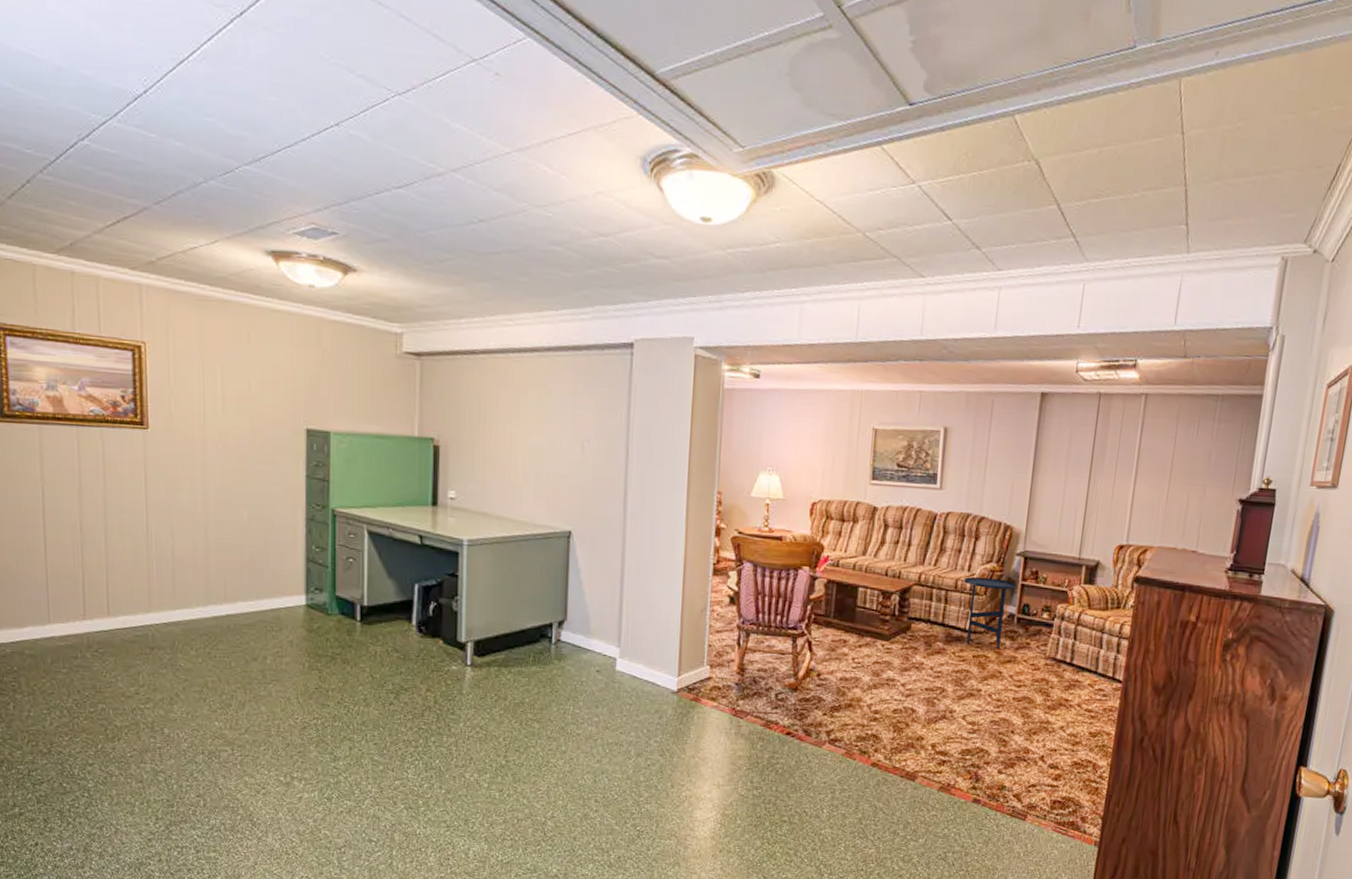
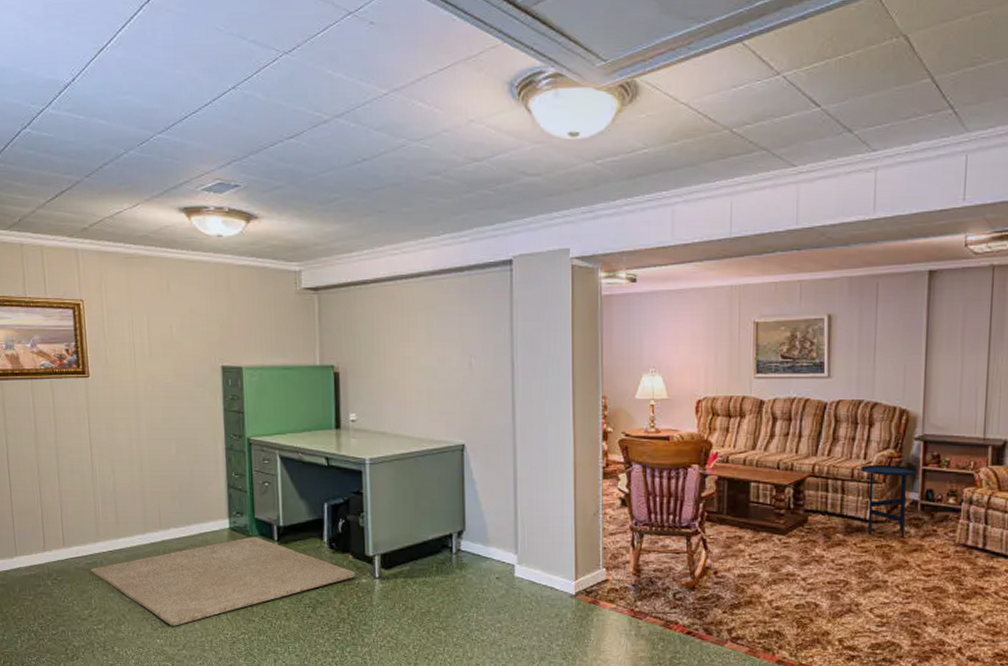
rug: none [140,615,445,708] -> present [91,536,355,626]

